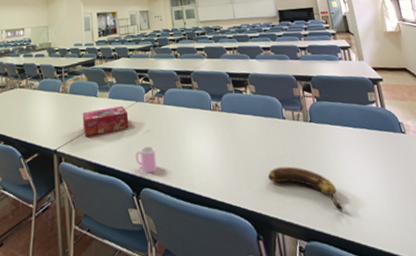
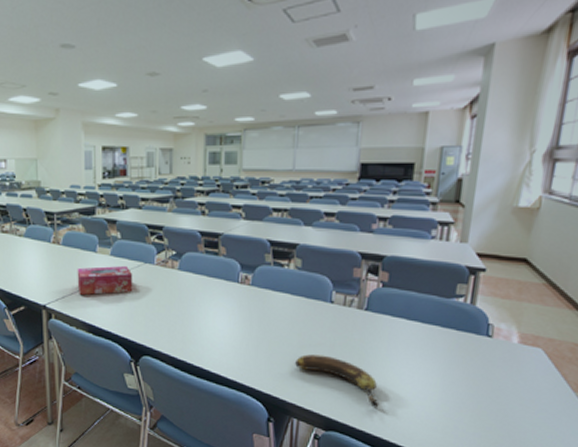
cup: present [136,146,157,174] -> none [138,314,162,342]

